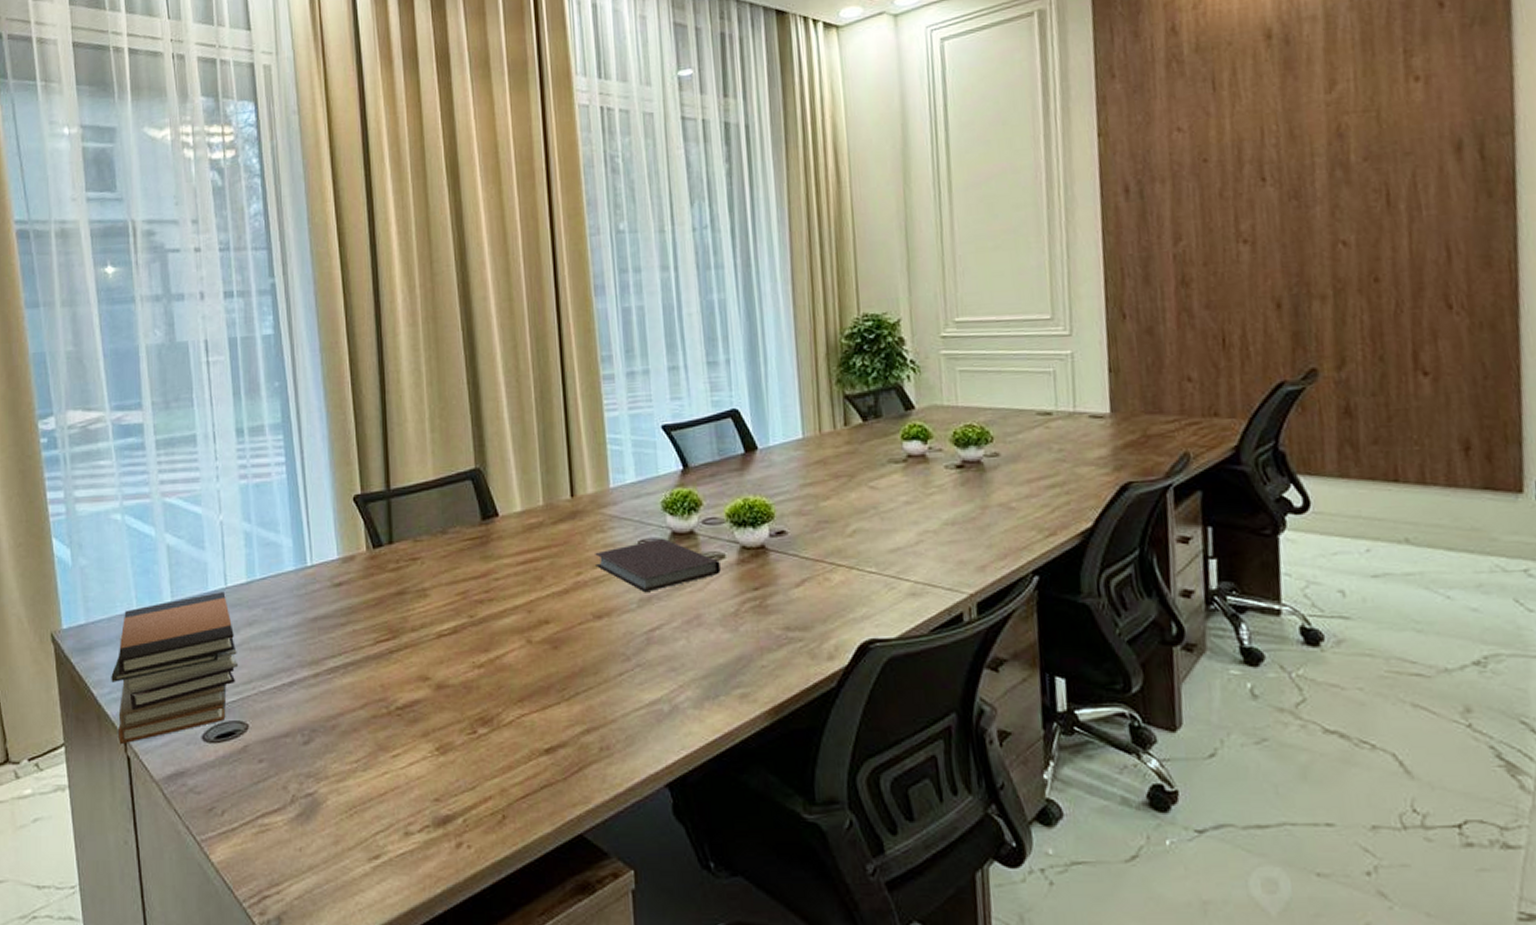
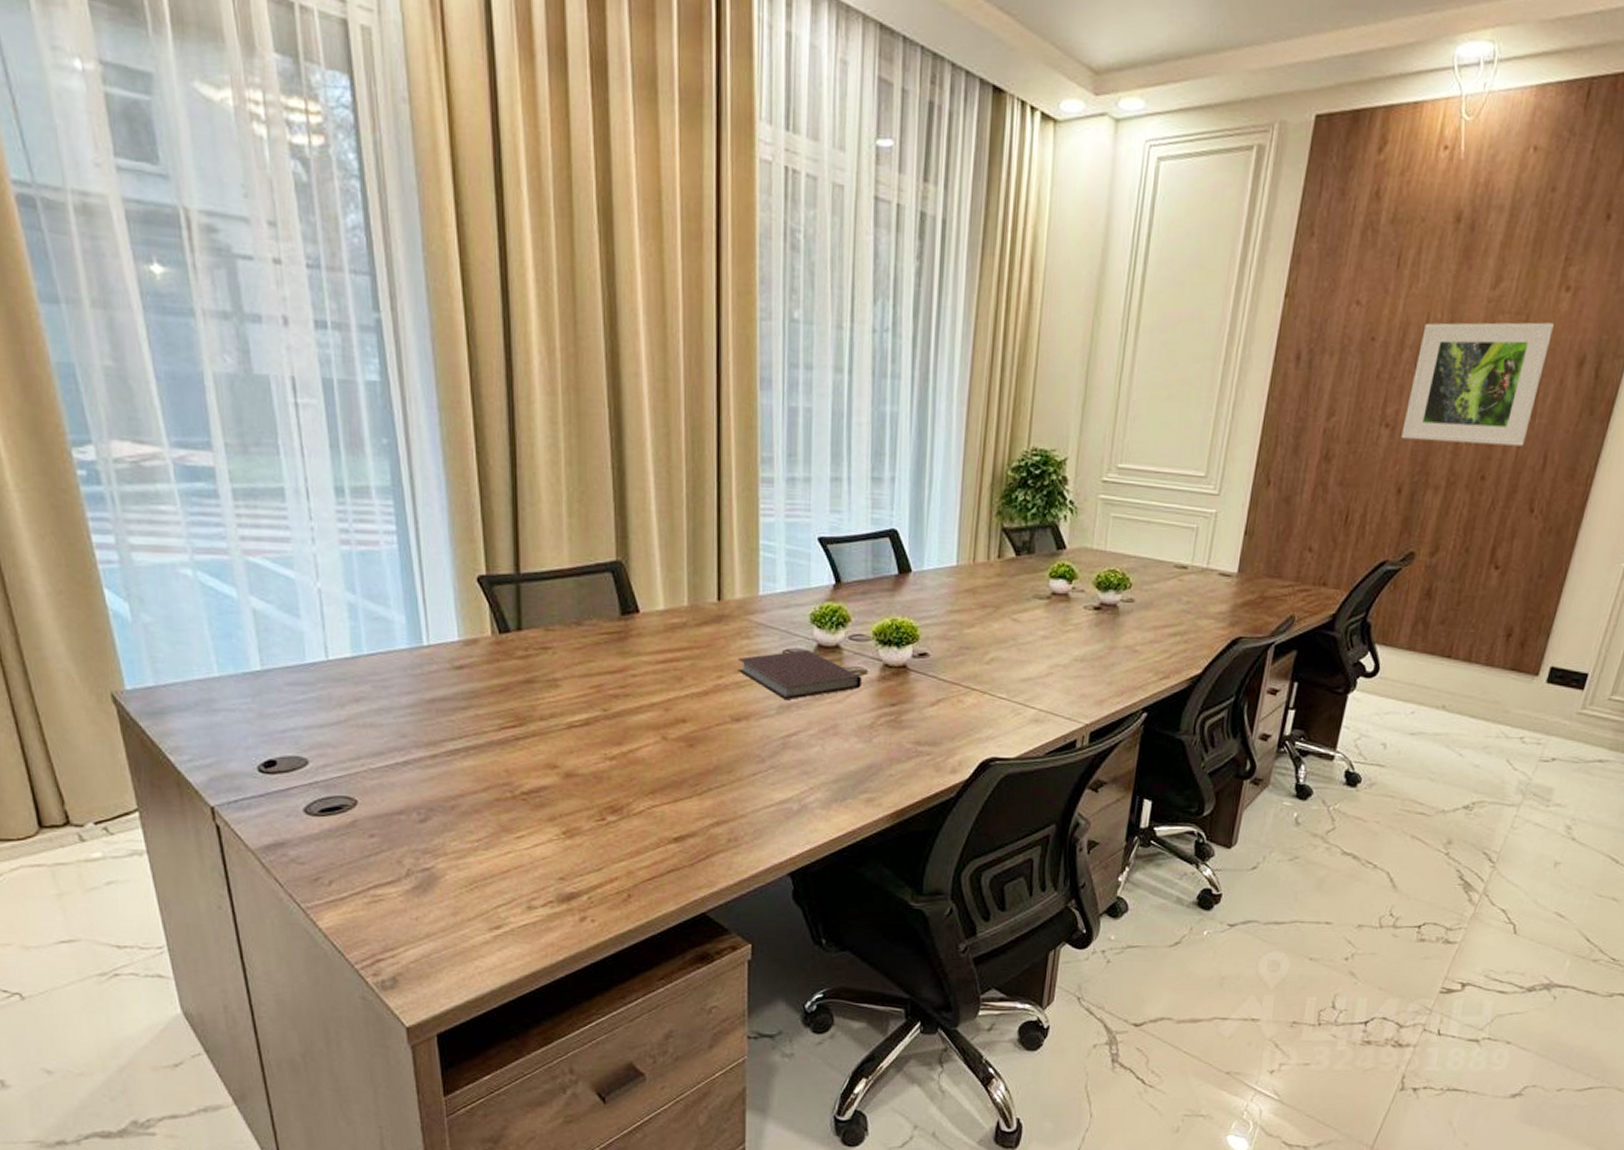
book stack: present [111,592,239,745] -> none [191,664,345,813]
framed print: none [1260,114,1417,253] -> present [1401,322,1554,446]

